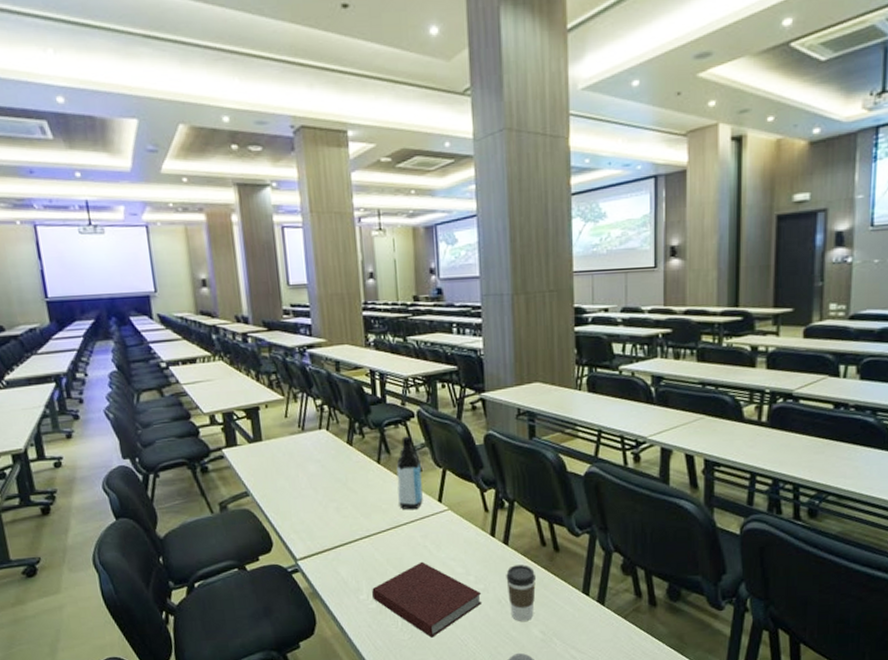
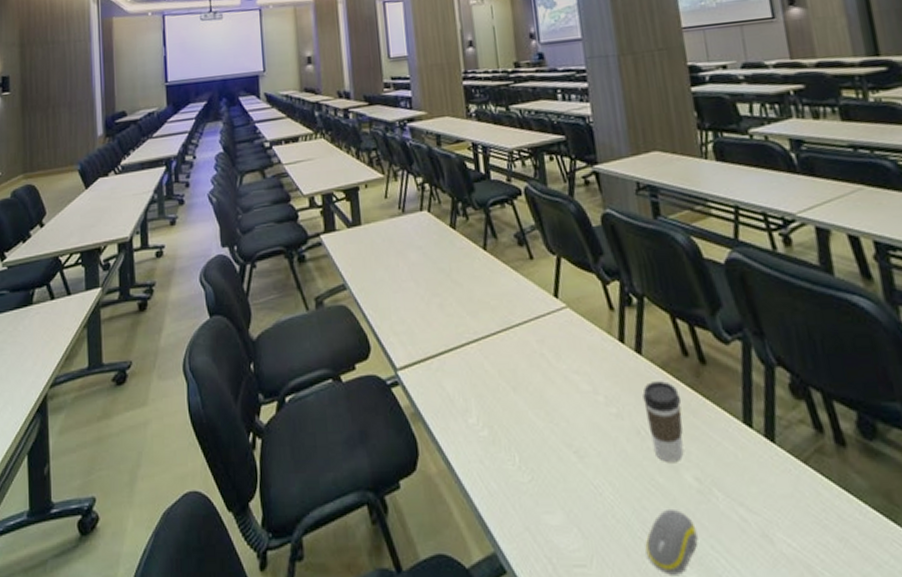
notebook: present [372,561,482,638] -> none [482,374,617,481]
water bottle: present [396,436,423,510] -> none [504,217,537,308]

